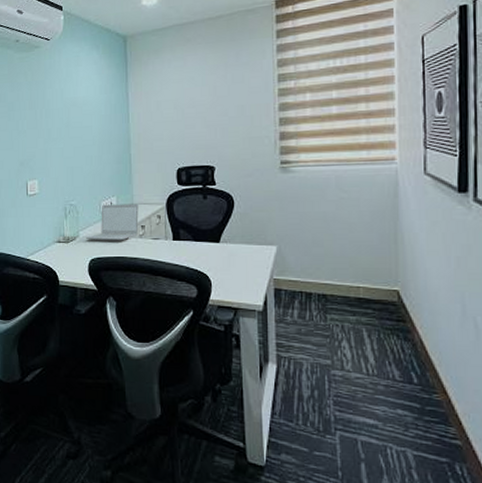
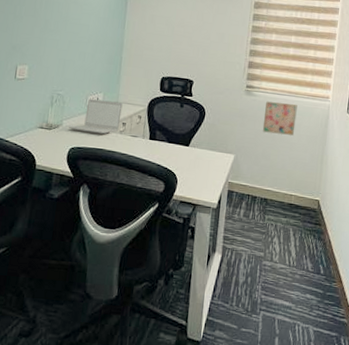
wall art: none [308,175,352,215] -> present [262,101,297,136]

